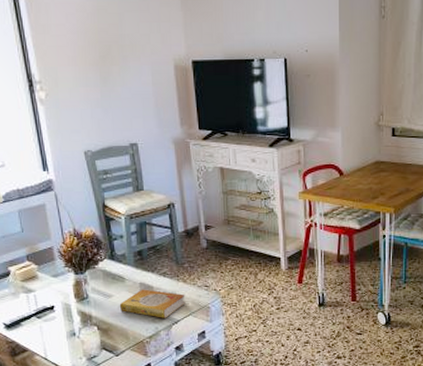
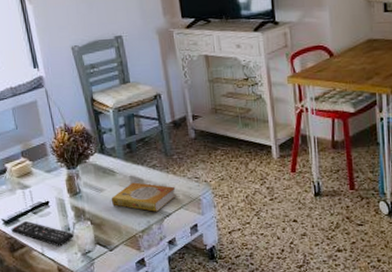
remote control: none [12,325,79,351] -> present [11,220,74,246]

